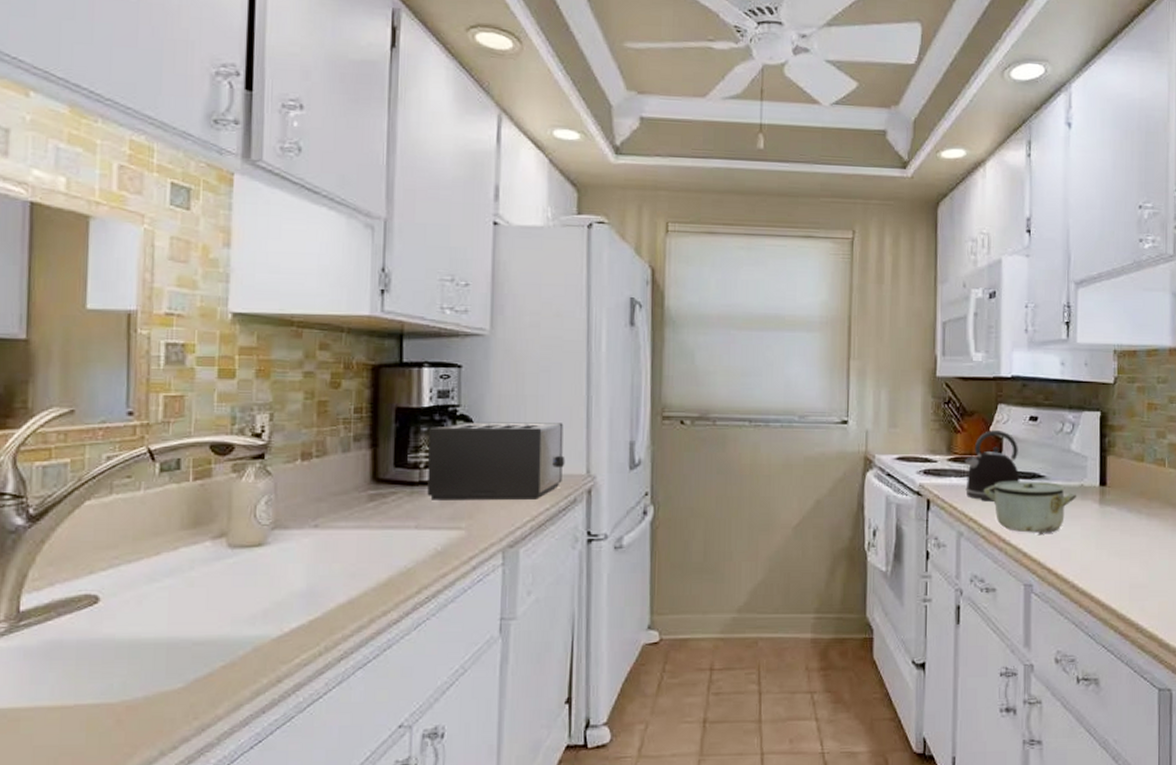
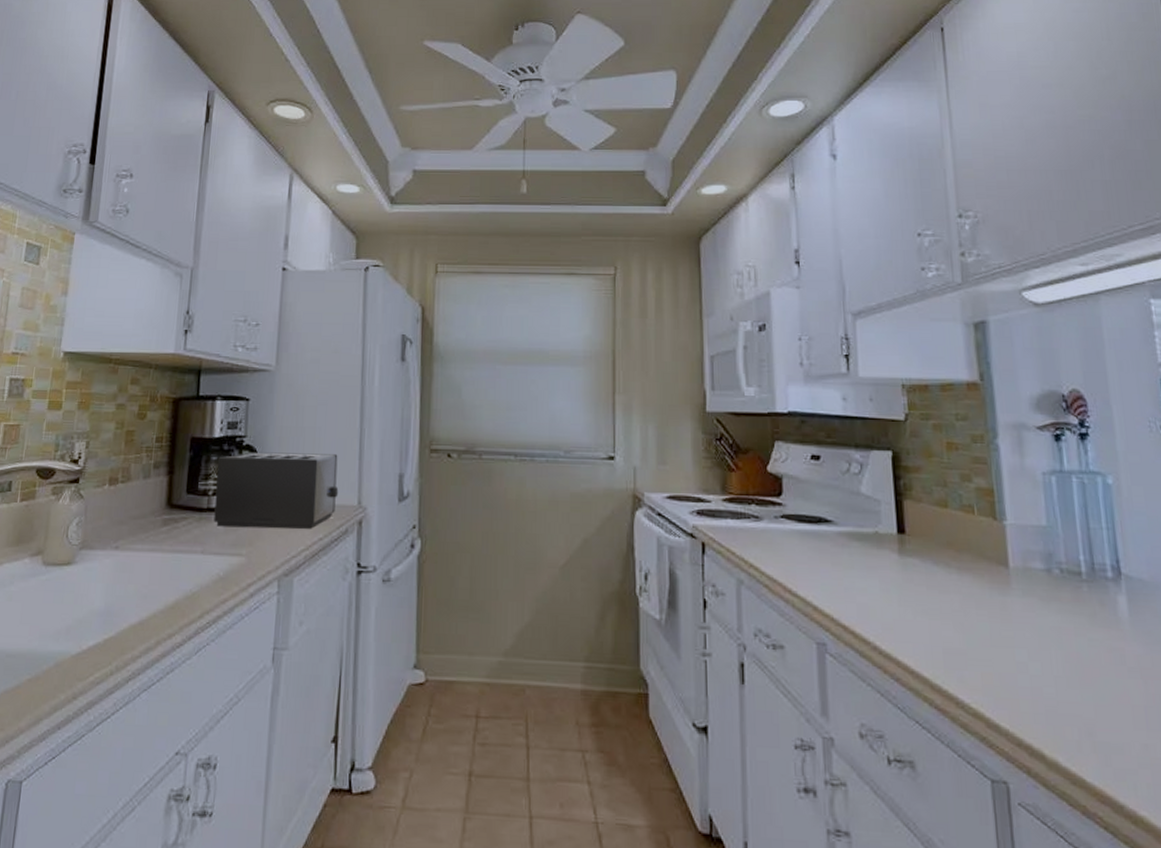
kettle: present [965,430,1020,501] -> none [741,469,805,547]
cooking pot: present [983,481,1077,533] -> none [763,524,872,585]

